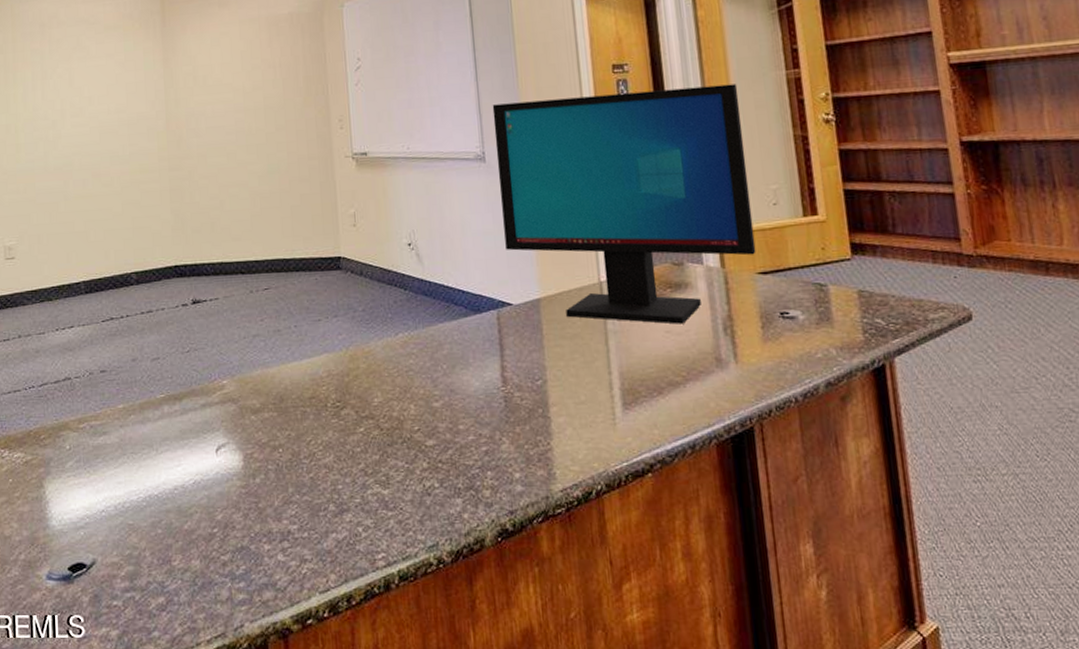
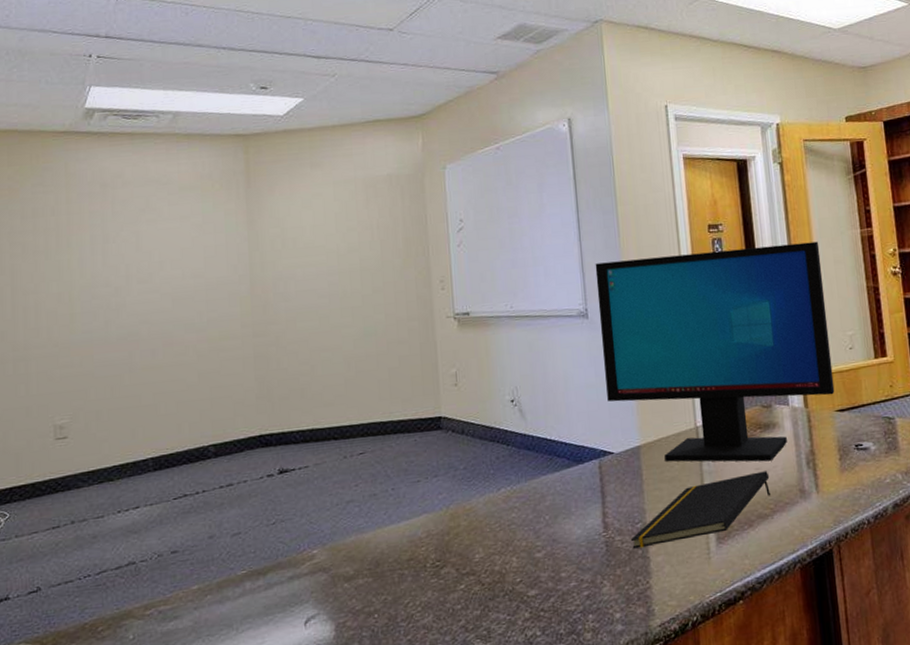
notepad: none [530,334,682,407] -> present [630,471,770,549]

